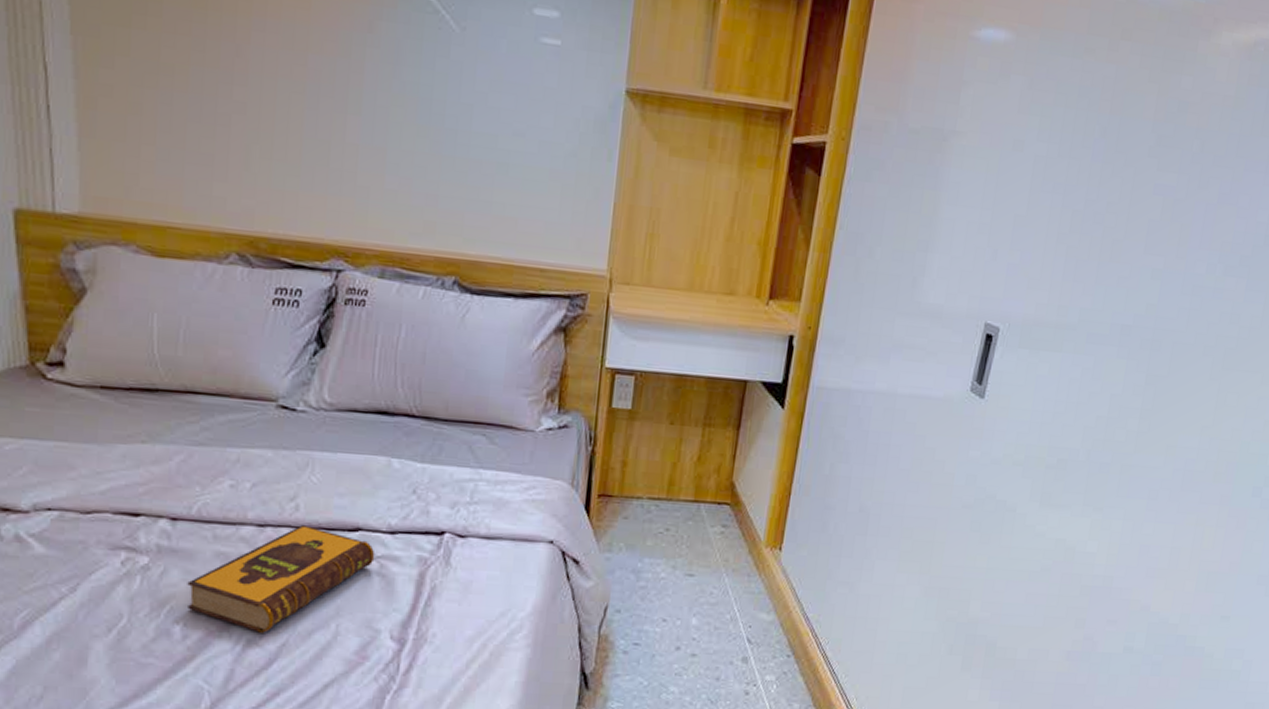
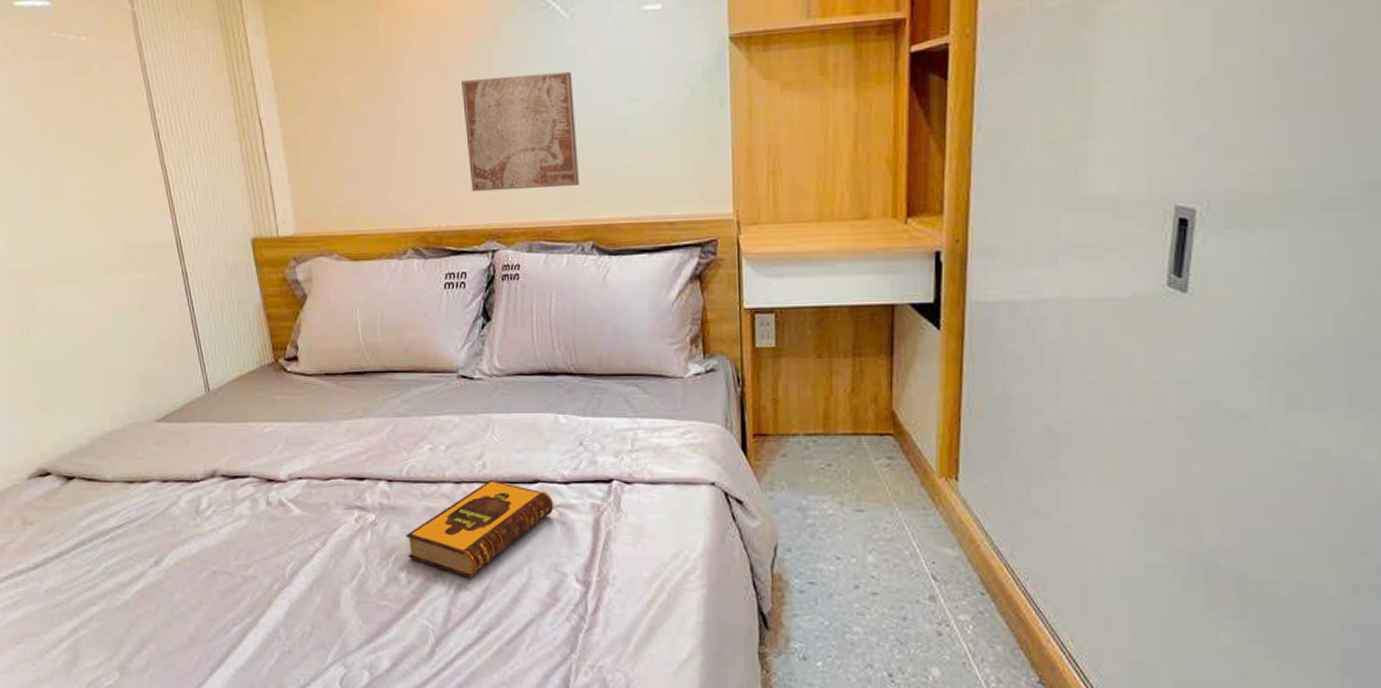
wall art: none [320,73,454,214] -> present [462,71,579,192]

